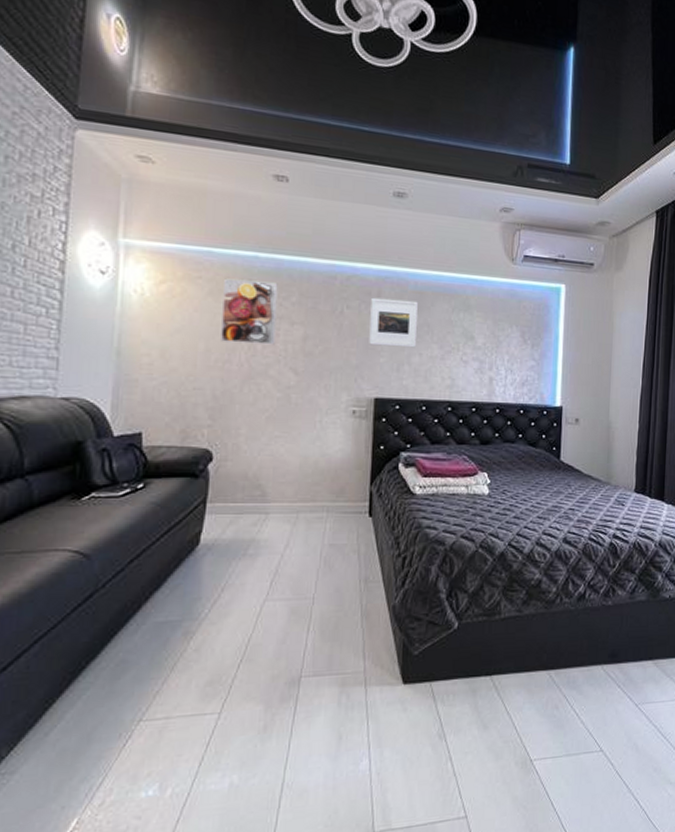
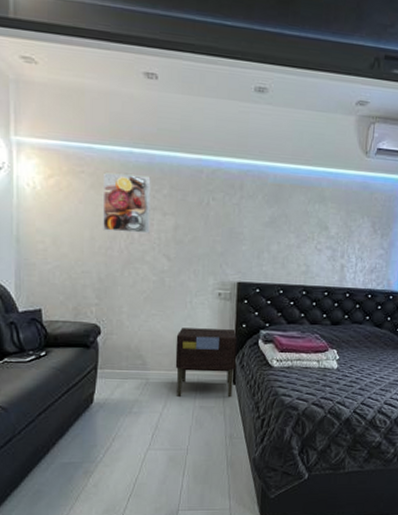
nightstand: none [300,451,373,533] -> present [175,328,237,398]
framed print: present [369,297,418,348] -> none [232,190,277,237]

